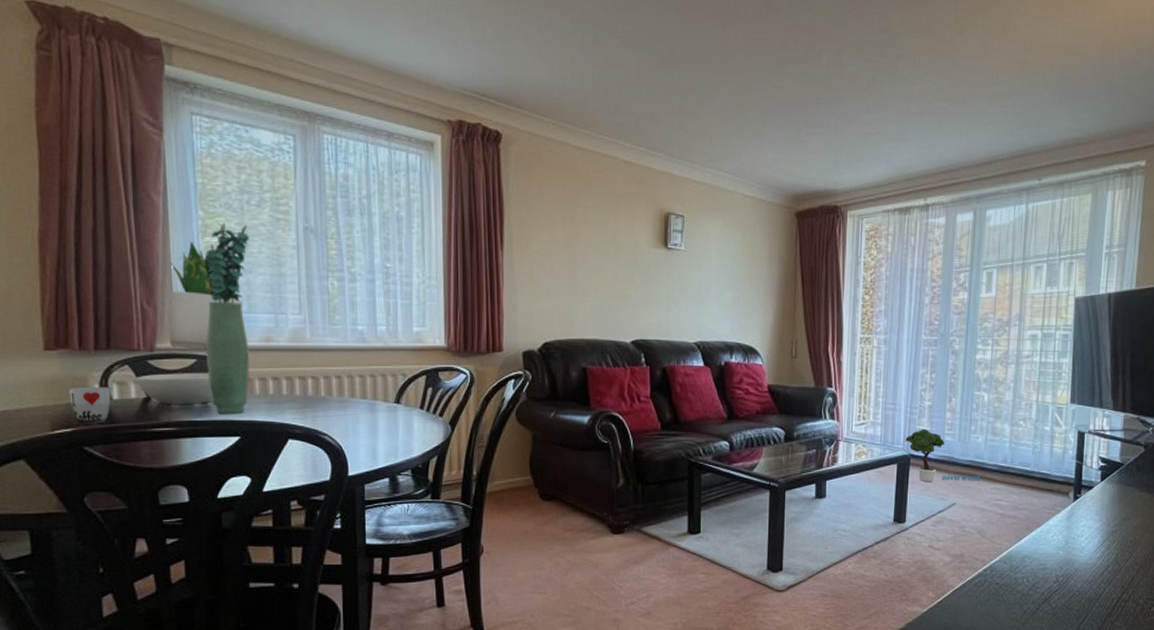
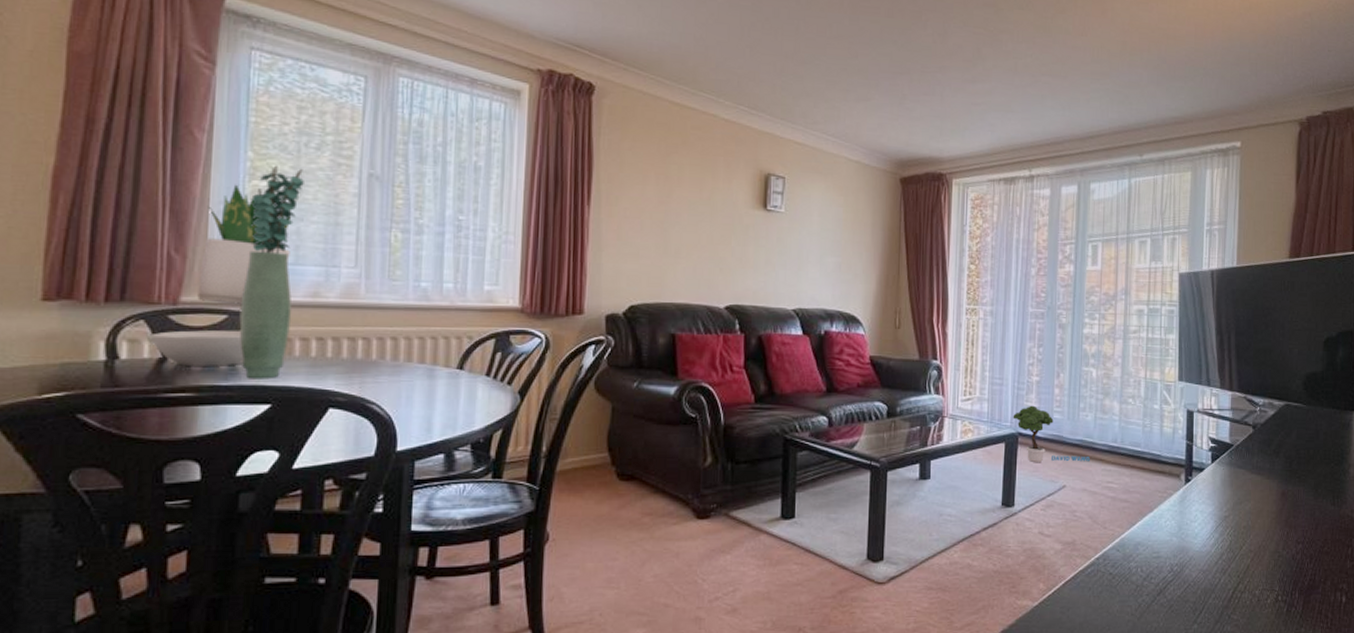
cup: present [69,386,112,424] -> none [66,343,121,388]

